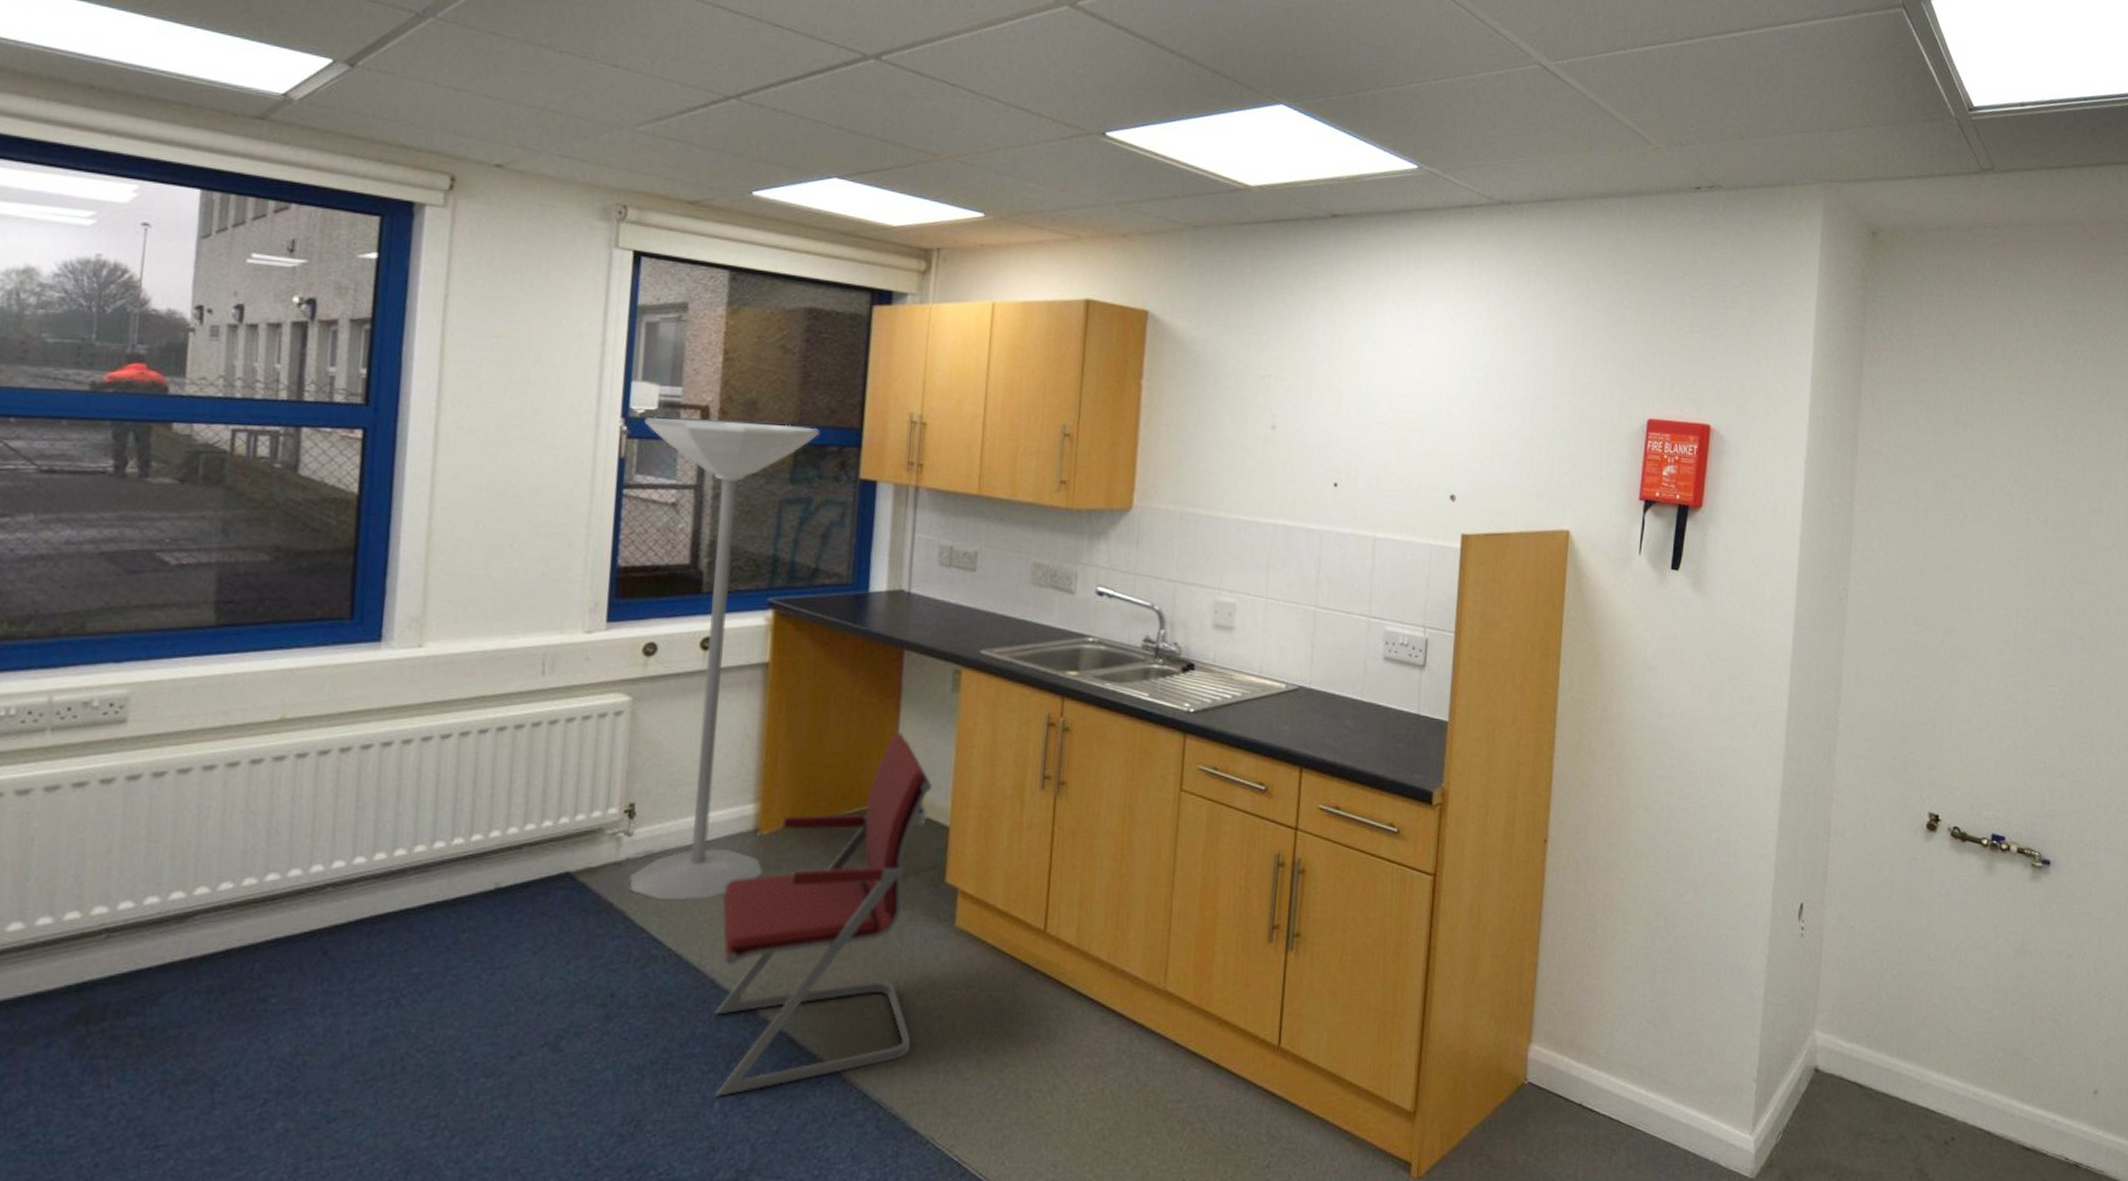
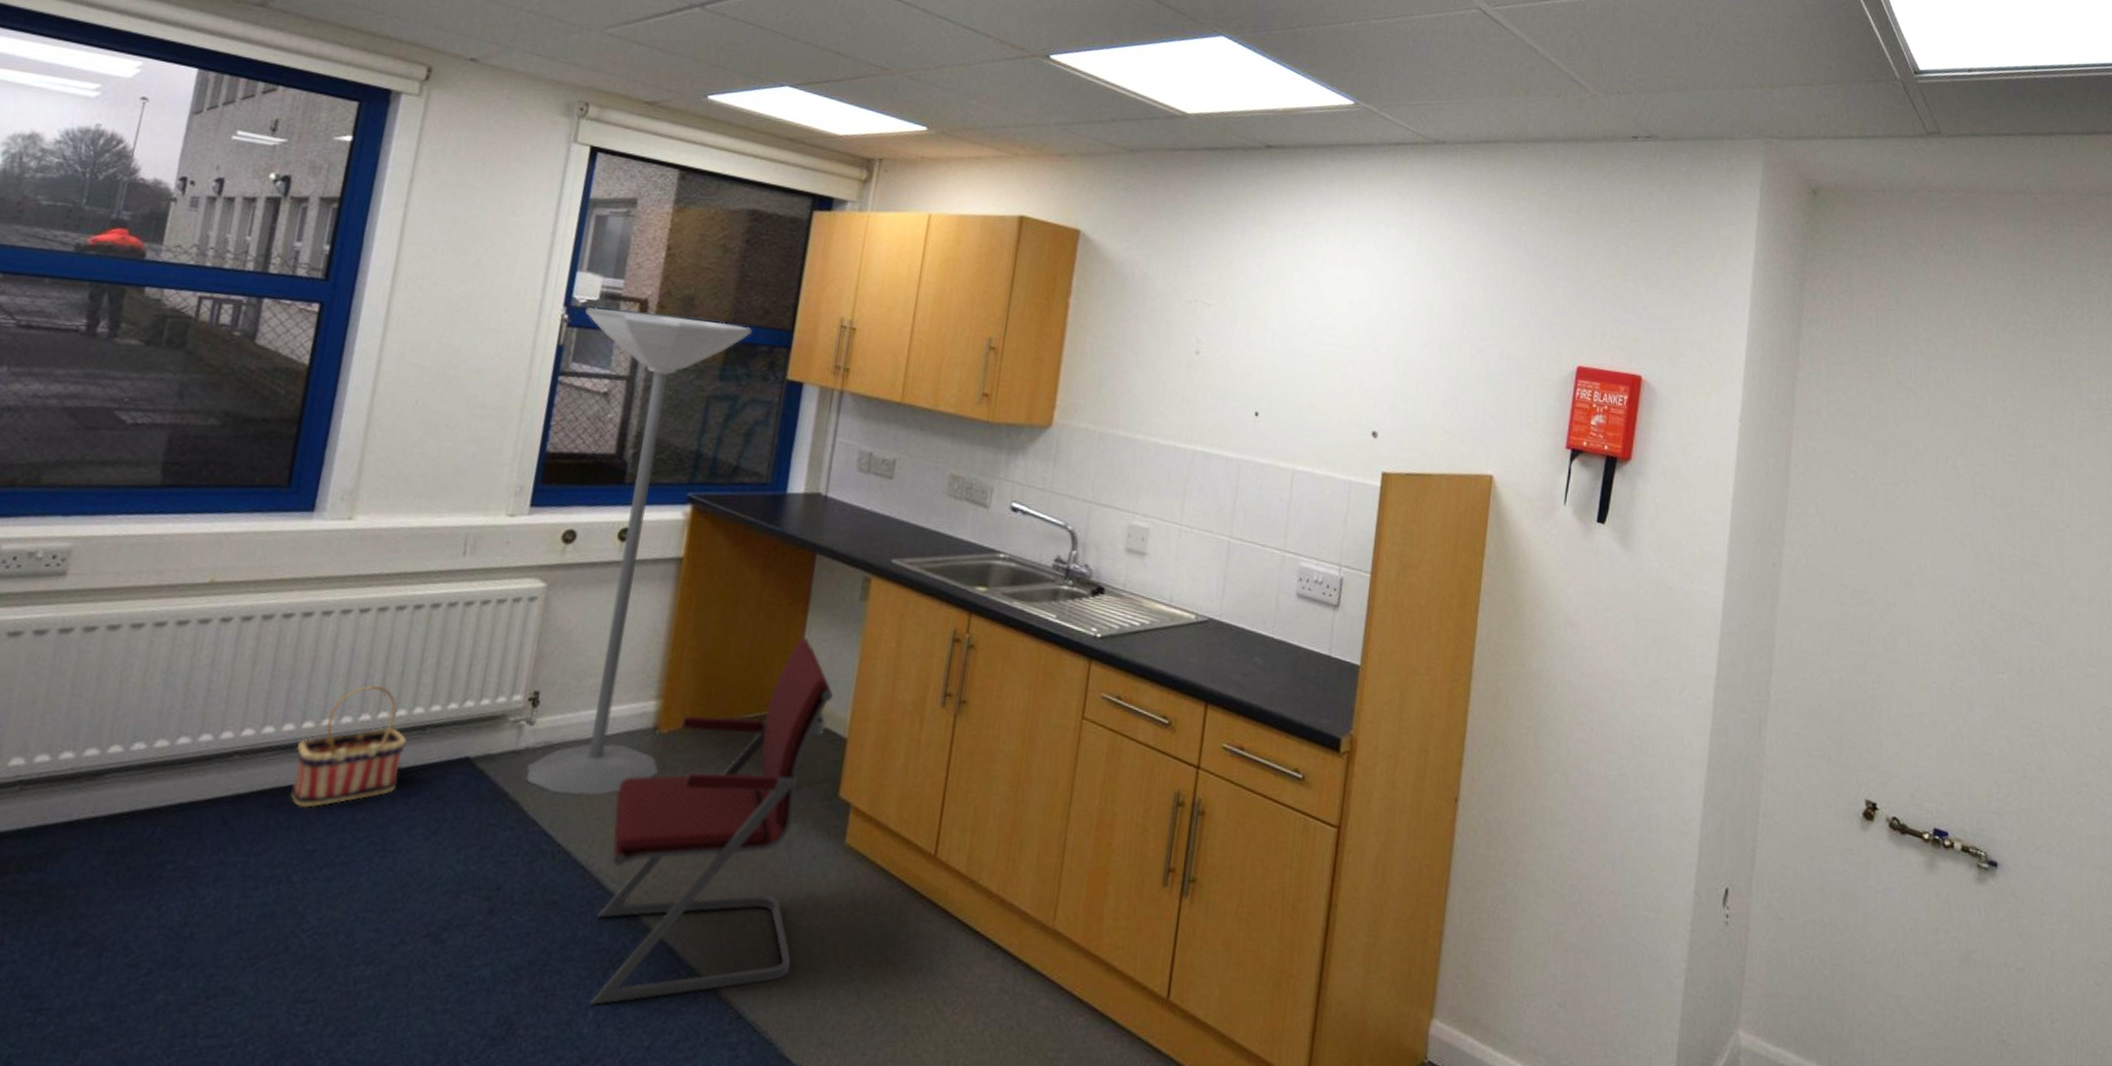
basket: none [390,807,504,934] -> present [290,684,407,809]

